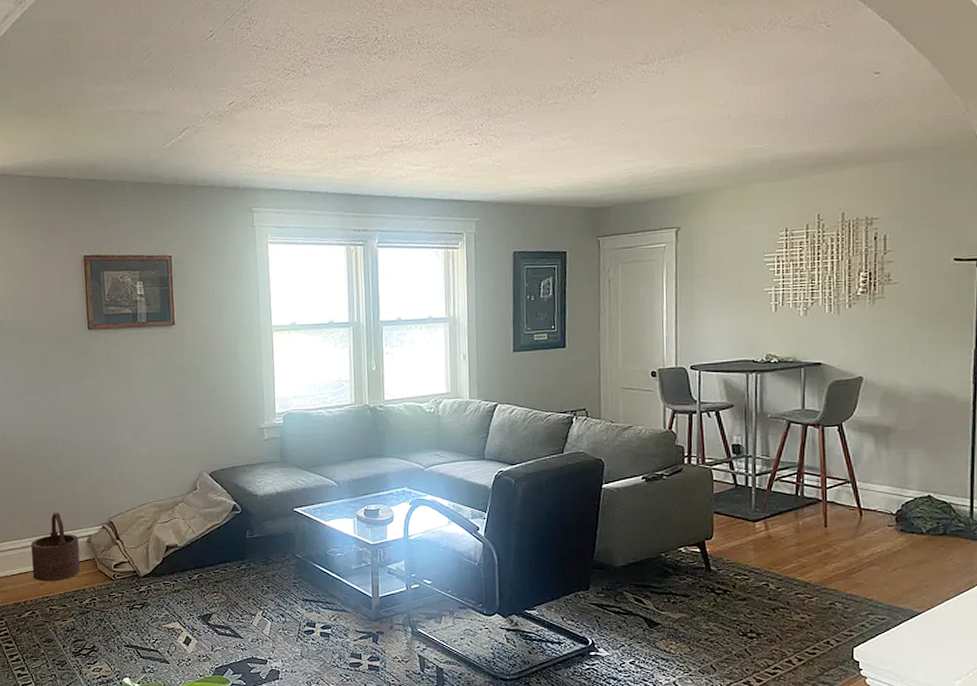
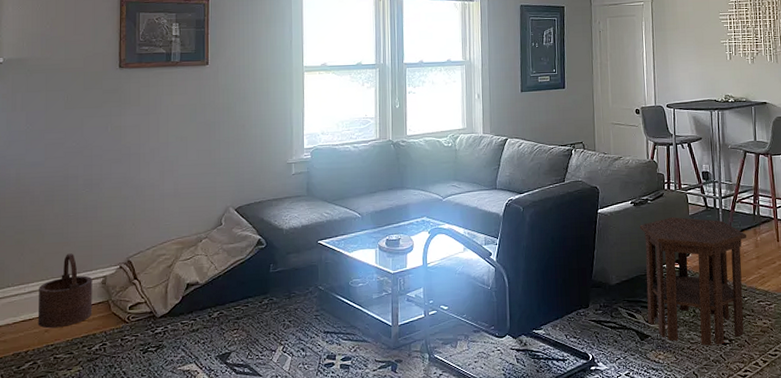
side table: none [652,494,785,638] -> present [639,216,746,346]

